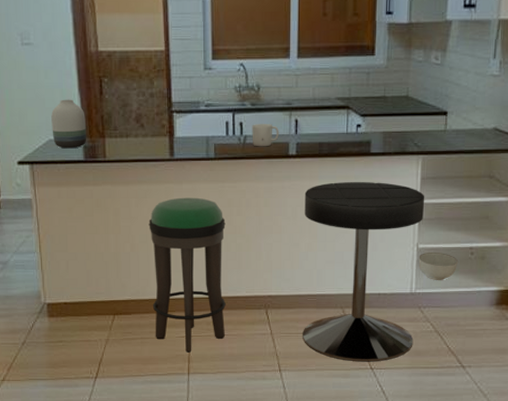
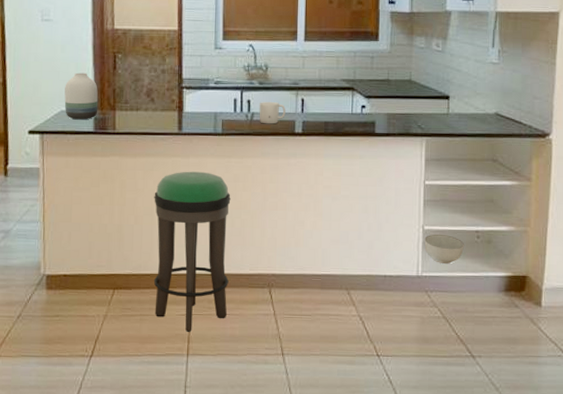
bar stool: present [303,181,425,362] -> none [307,160,430,349]

